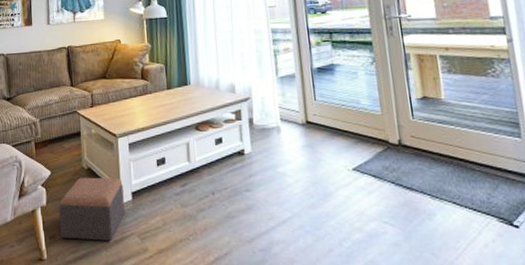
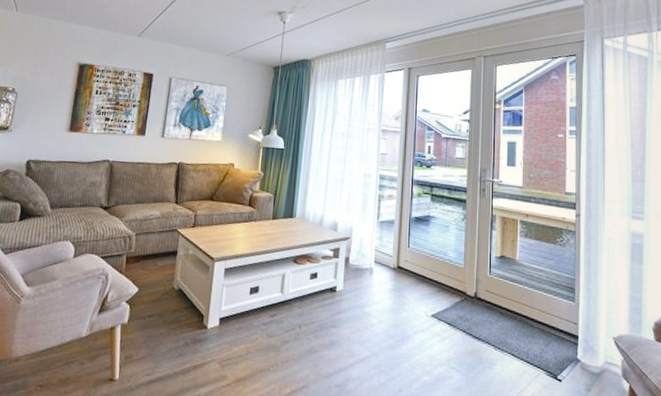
footstool: present [59,177,125,241] -> none [138,297,212,365]

